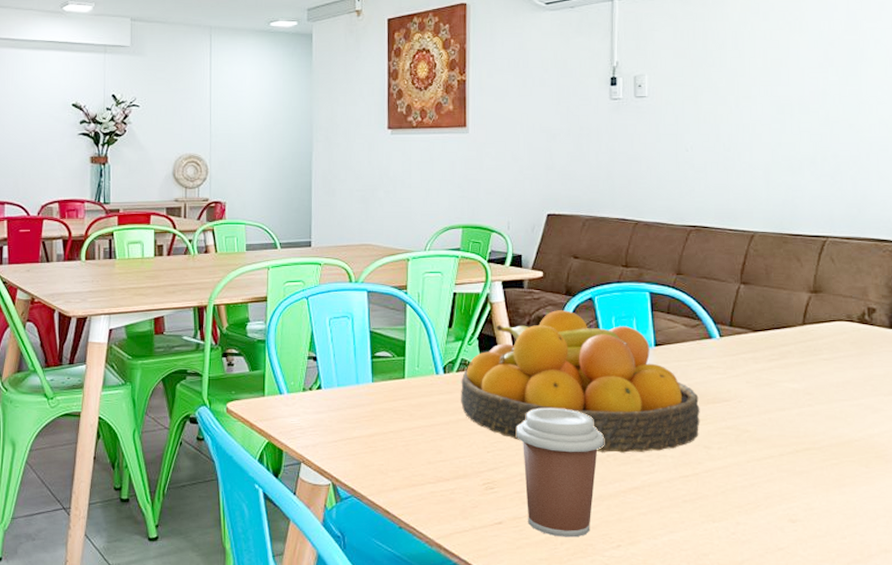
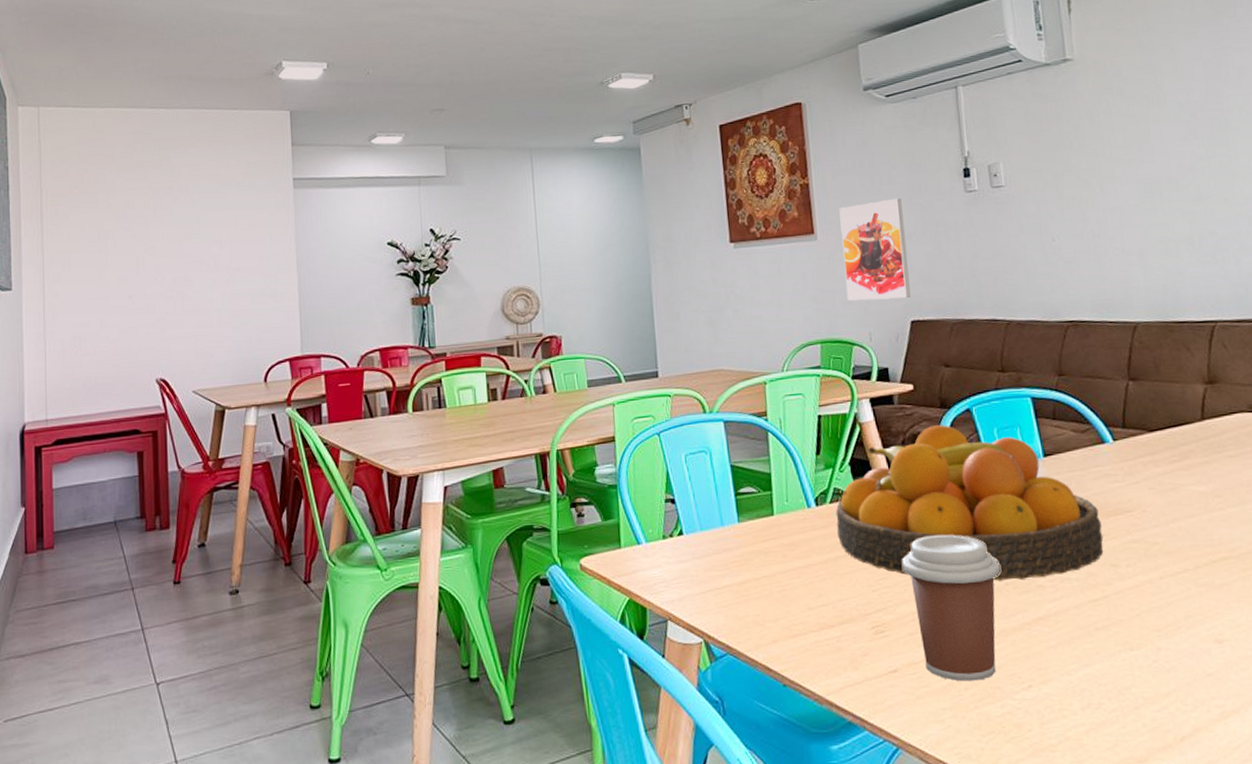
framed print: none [490,100,550,192] -> present [839,198,911,301]

